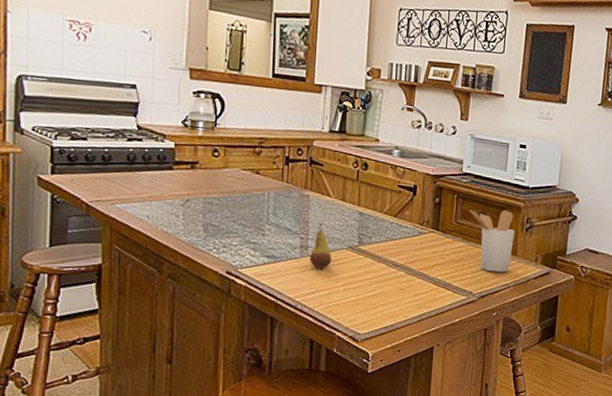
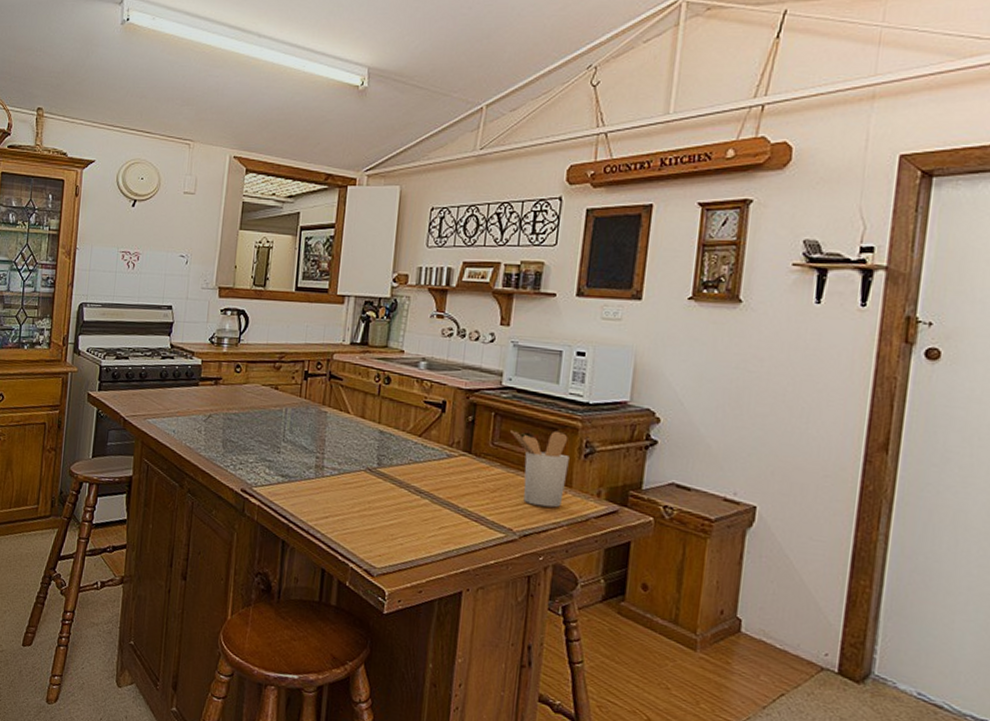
fruit: present [309,222,332,268] -> none [324,440,349,491]

